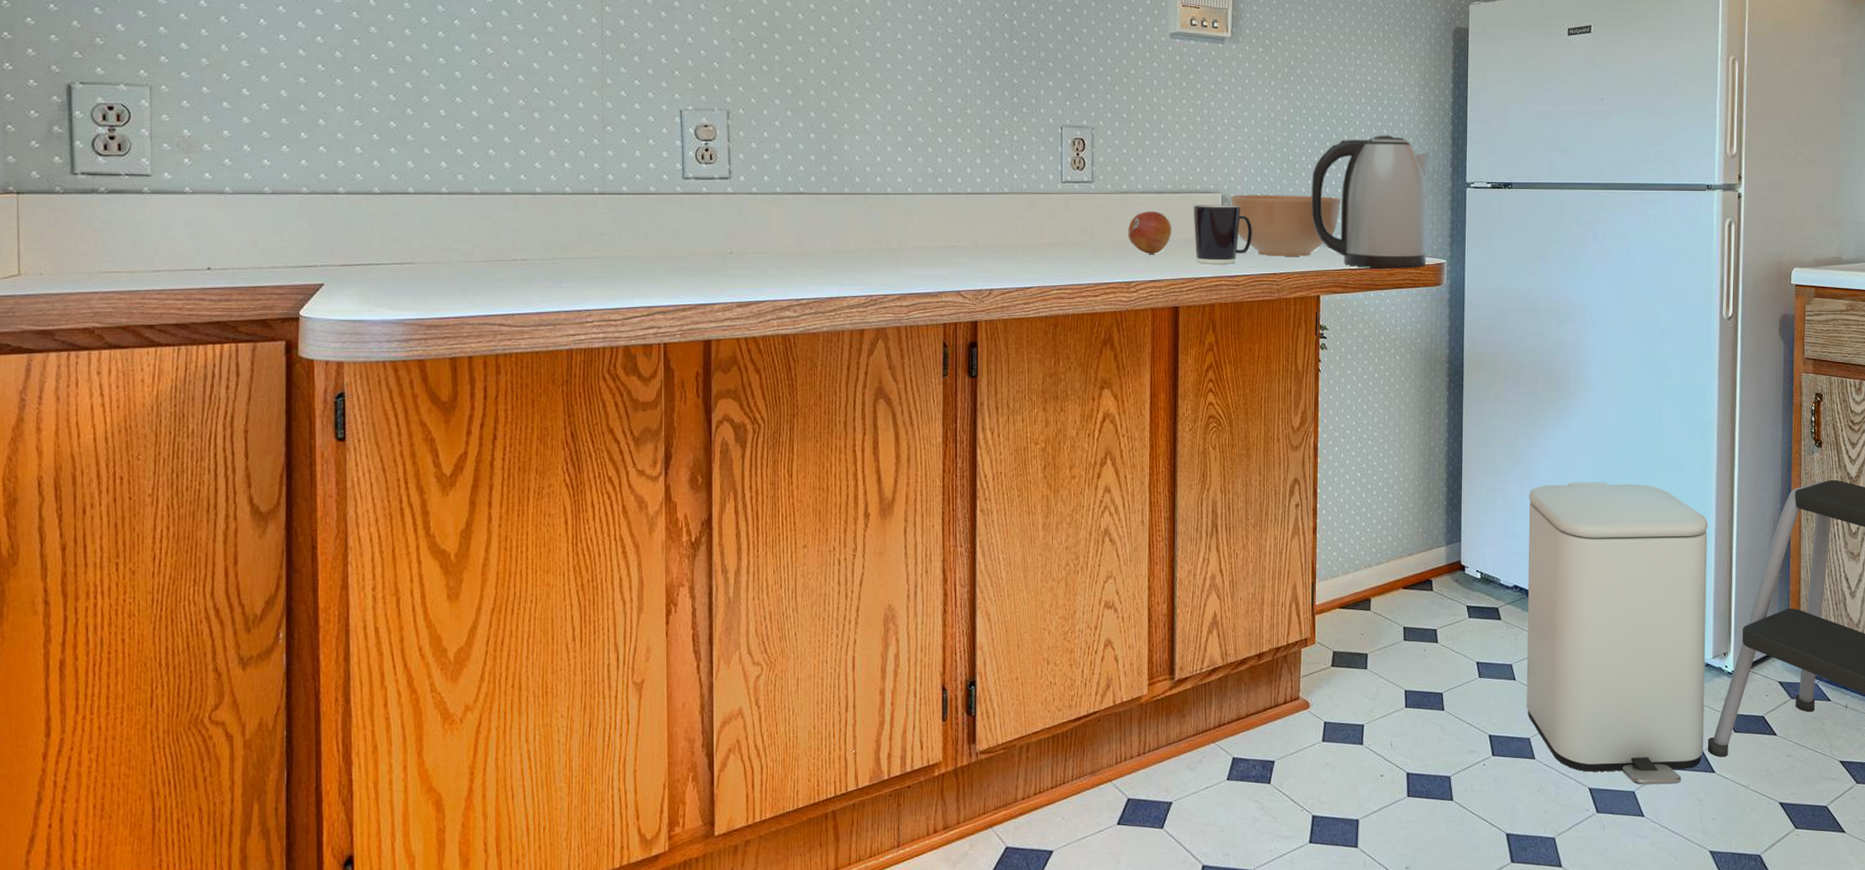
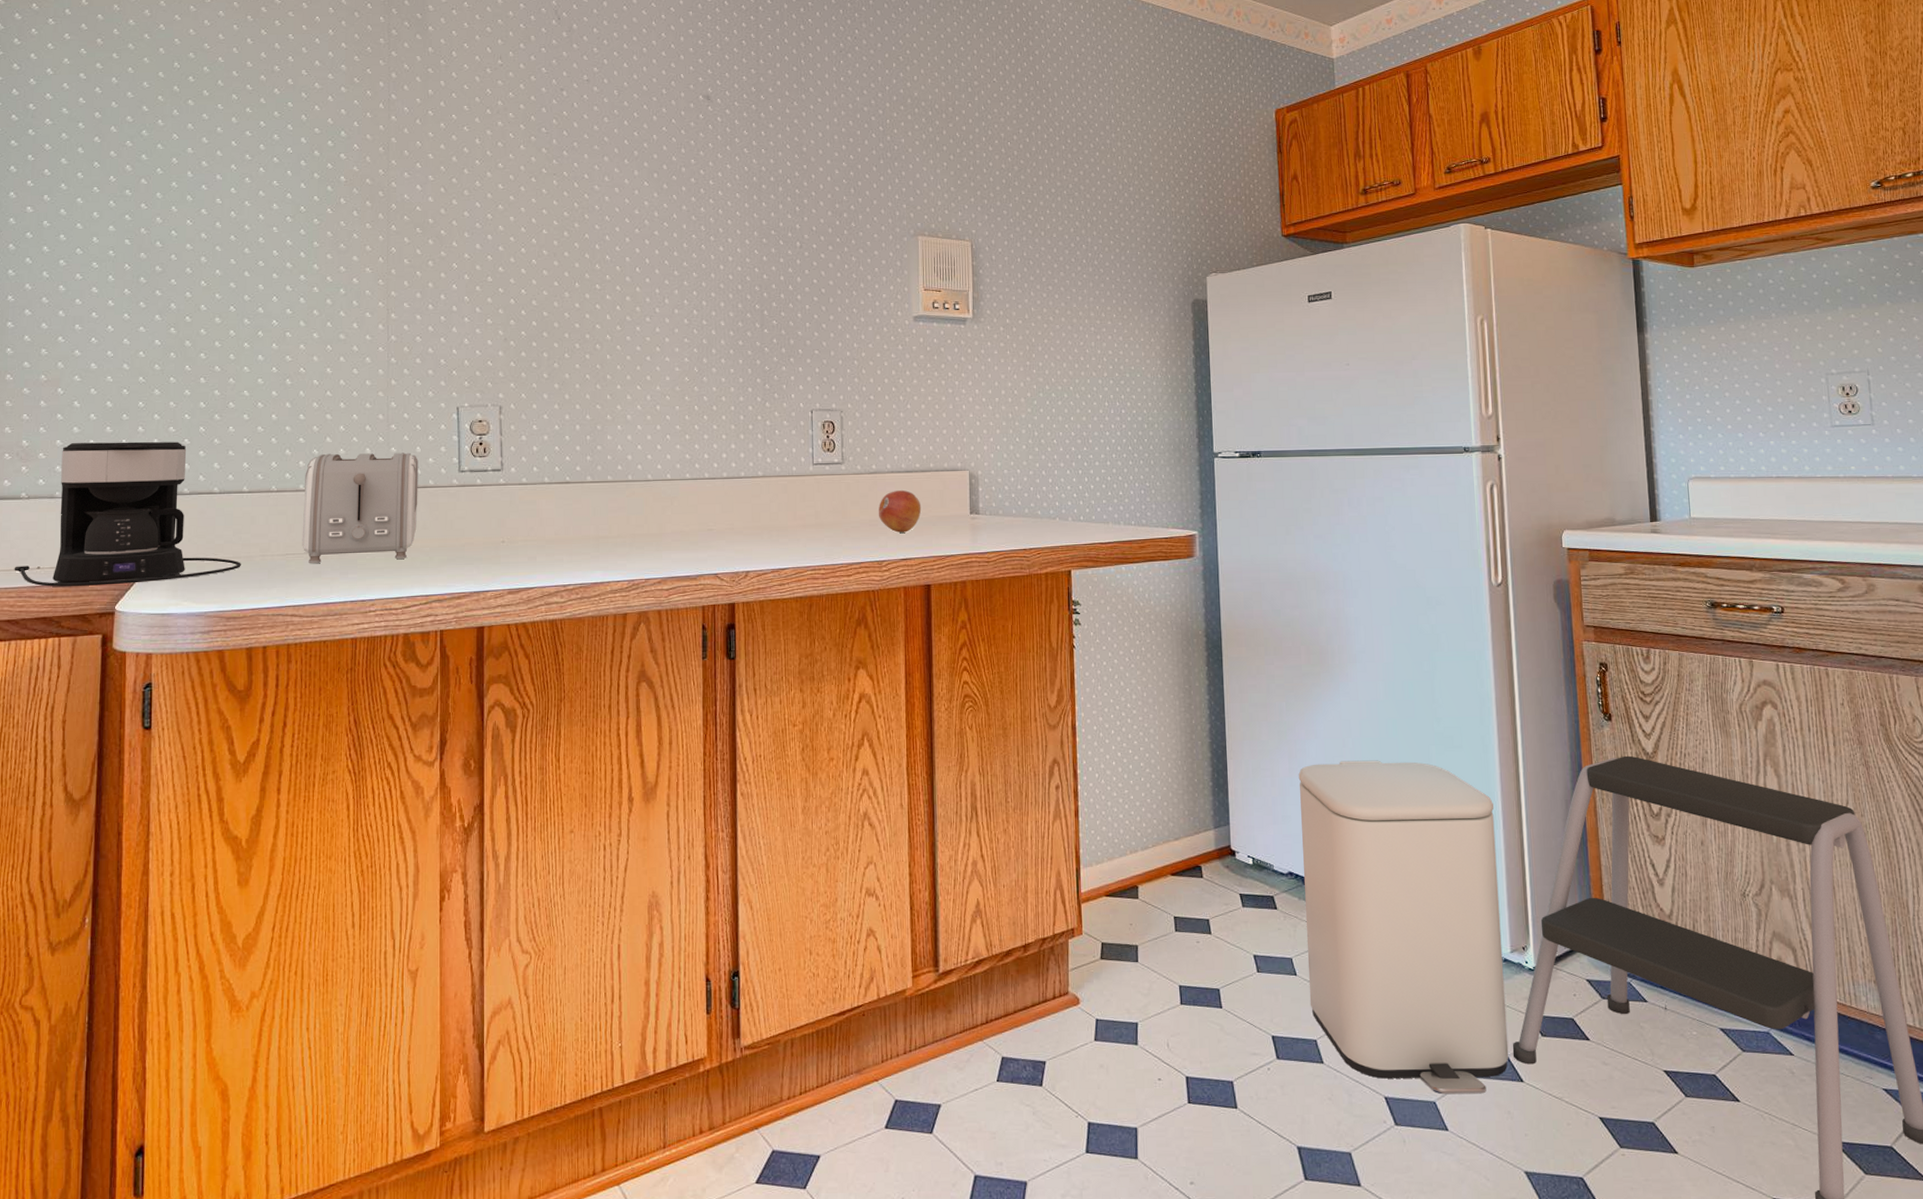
coffee maker: none [180,135,442,290] -> present [14,441,241,587]
toaster: none [509,155,638,272] -> present [302,452,418,564]
mug: present [1193,205,1252,264] -> none [941,482,1001,542]
bowl: present [1230,195,1342,256] -> none [977,470,1088,532]
kettle: present [1311,134,1429,269] -> none [1057,407,1178,542]

